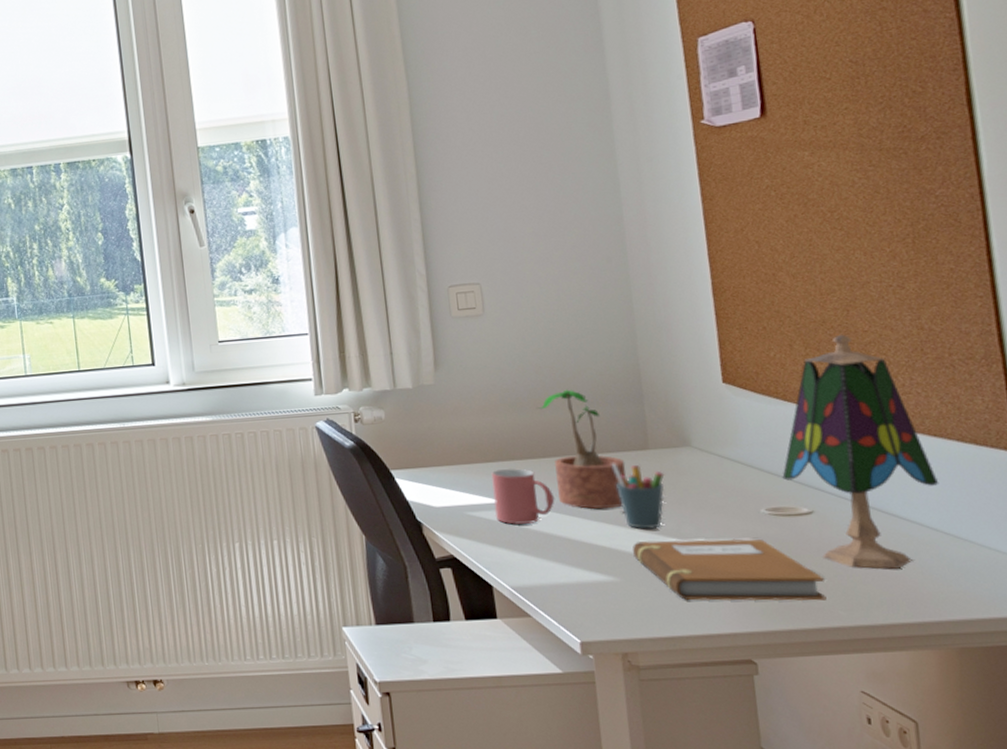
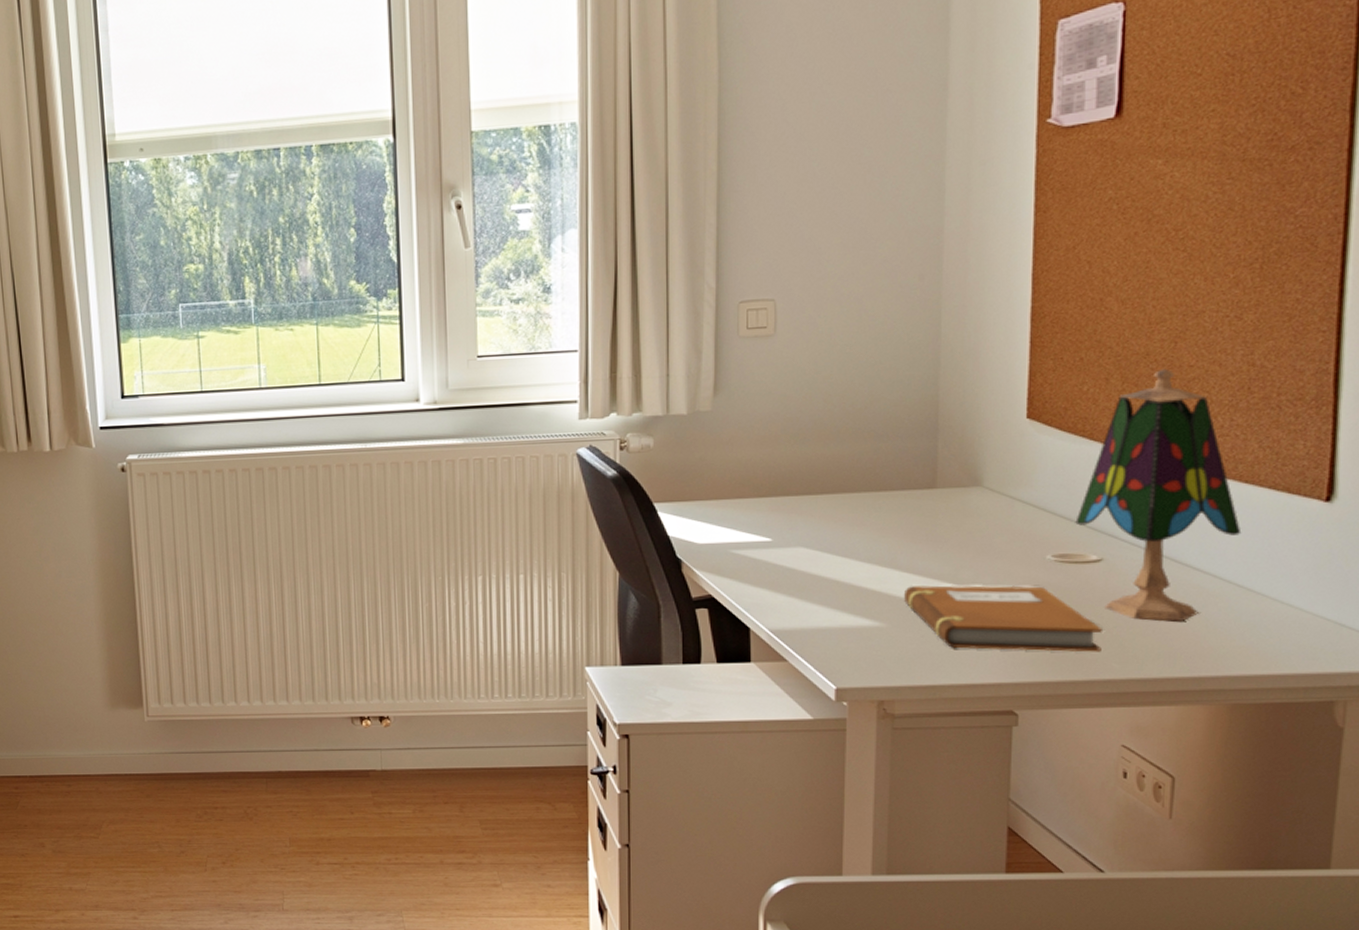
mug: present [491,467,555,525] -> none [761,504,828,564]
potted plant: present [537,389,627,509] -> none [821,420,909,551]
pen holder: present [611,463,665,529] -> none [893,502,949,573]

